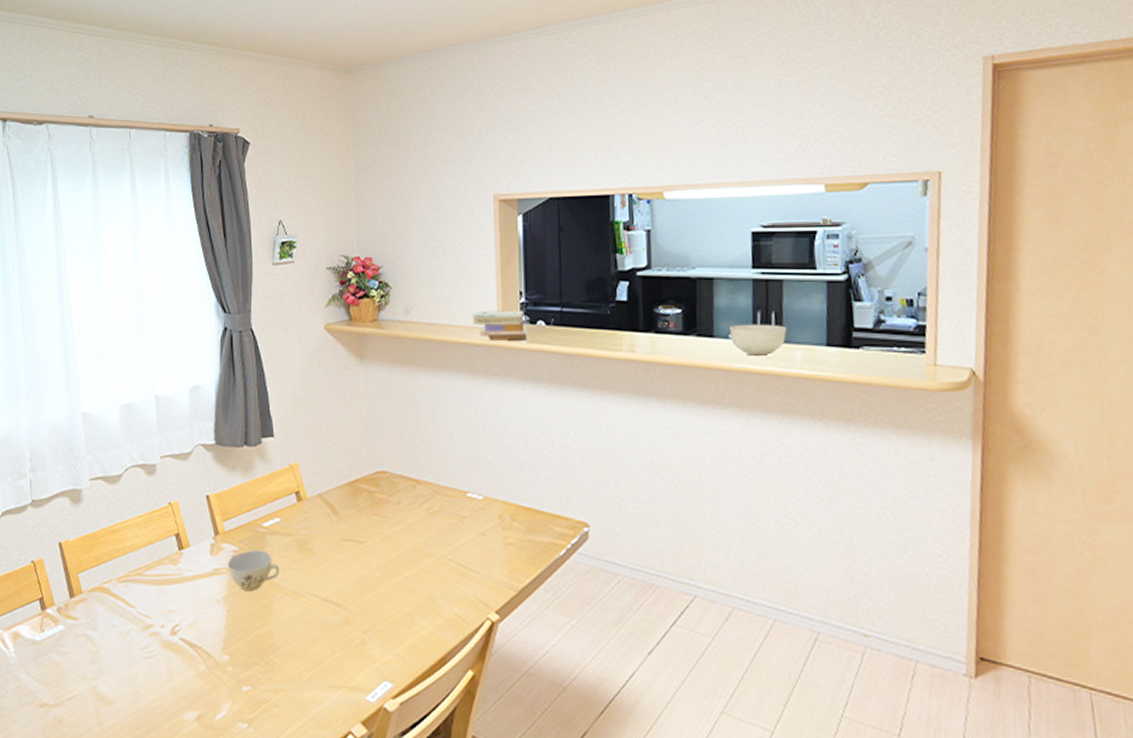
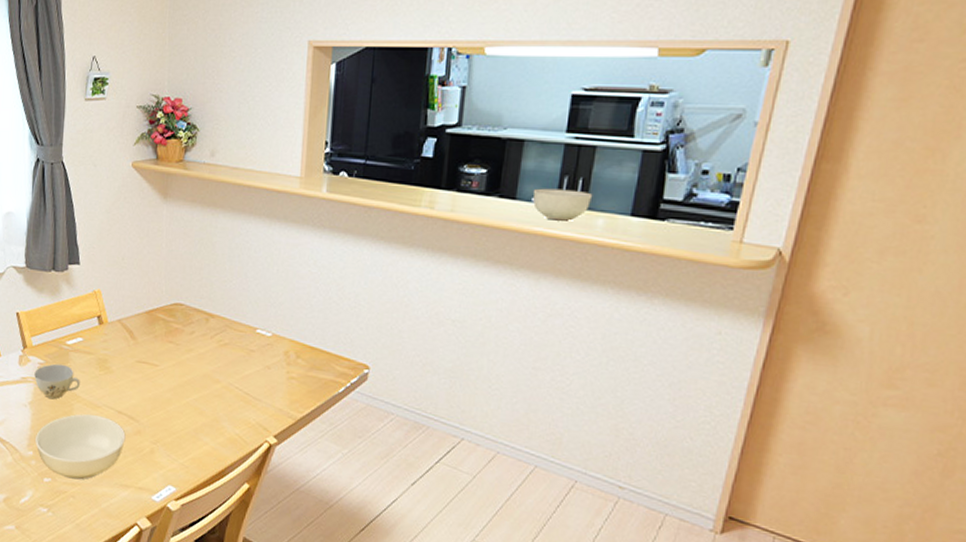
bowl: none [231,606,333,685] -> present [35,414,126,480]
books: present [470,310,527,341] -> none [274,158,328,190]

